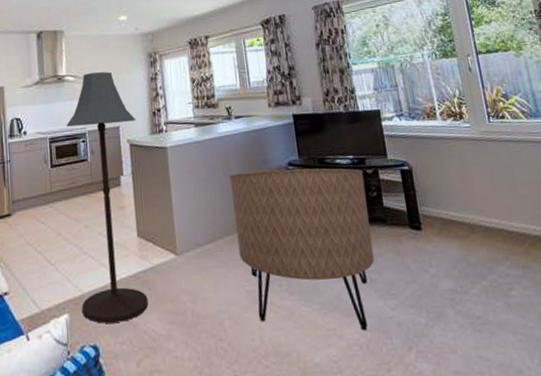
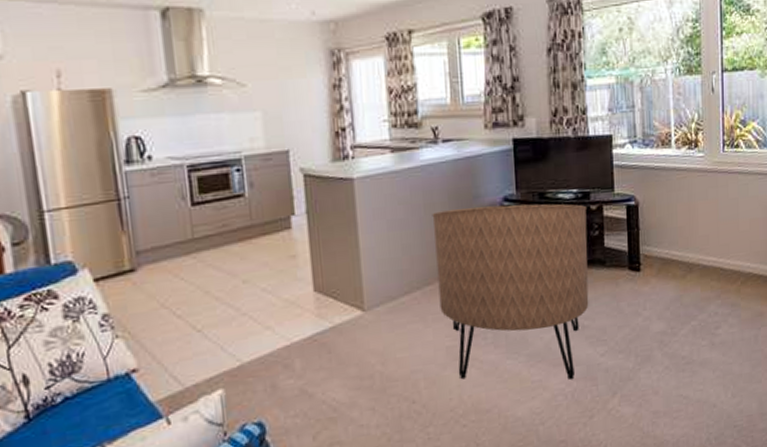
floor lamp: present [66,71,149,324] -> none [212,73,328,397]

